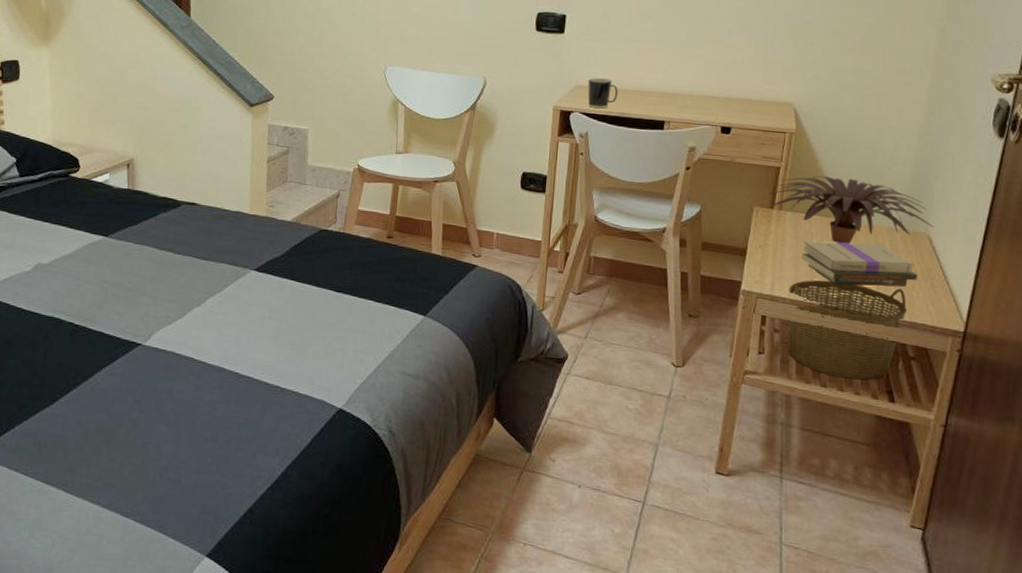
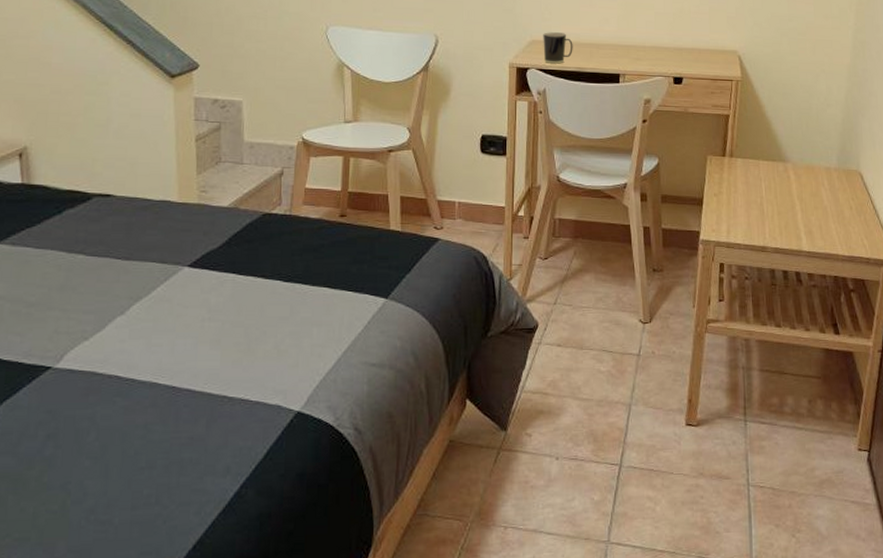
plant: present [768,175,935,244] -> none [719,121,865,186]
basket: present [788,280,907,380] -> none [743,223,845,316]
books: present [801,241,918,288] -> none [752,183,853,227]

